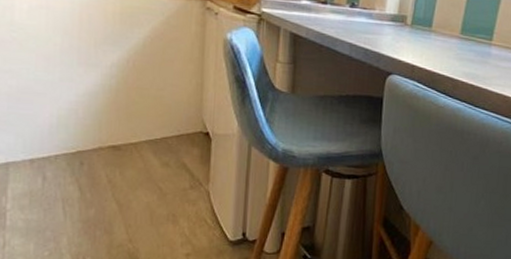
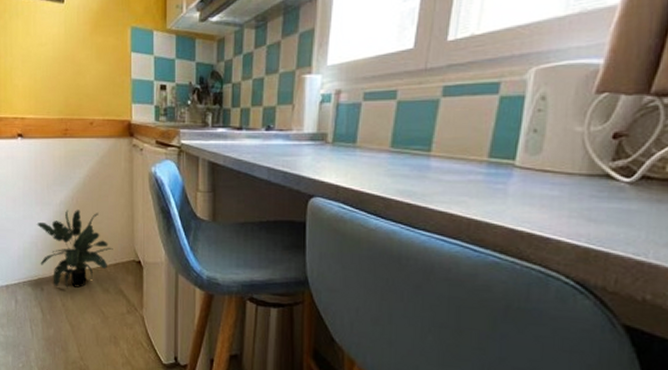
potted plant: none [78,73,177,162] -> present [36,209,113,288]

